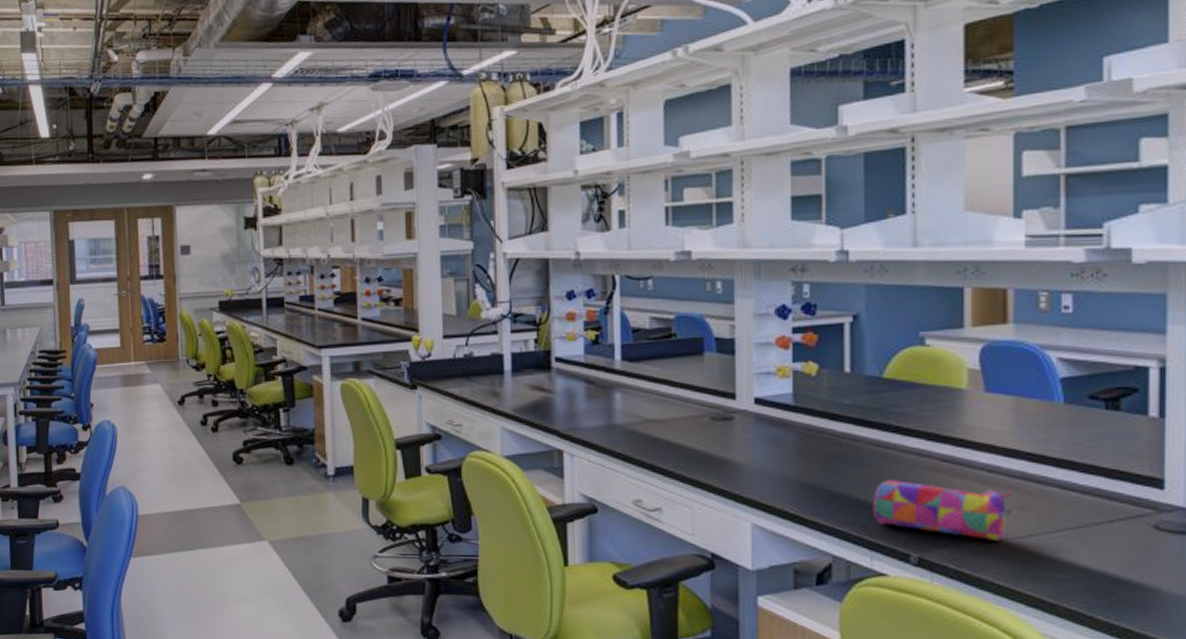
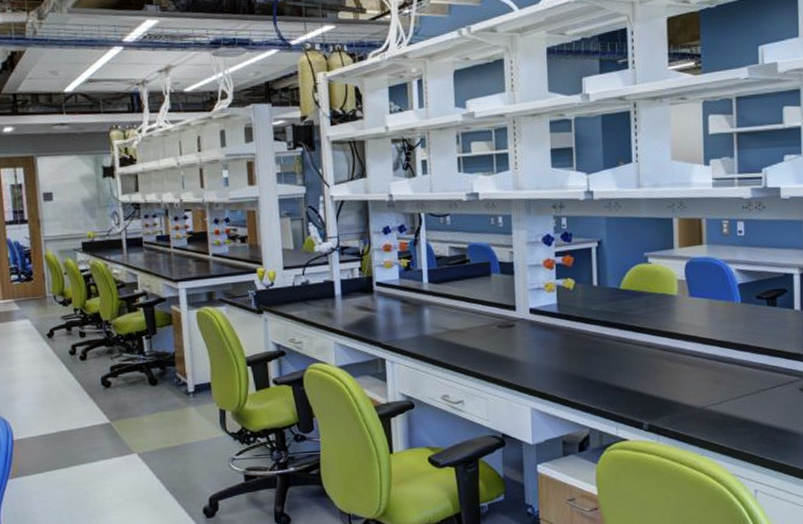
pencil case: present [872,480,1013,540] -> none [616,367,710,408]

